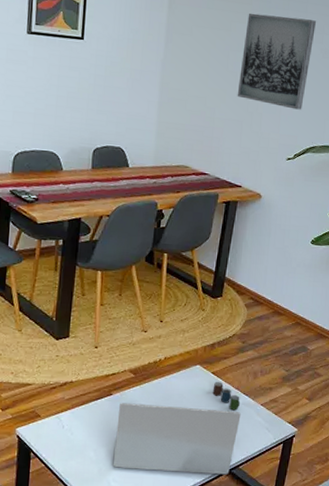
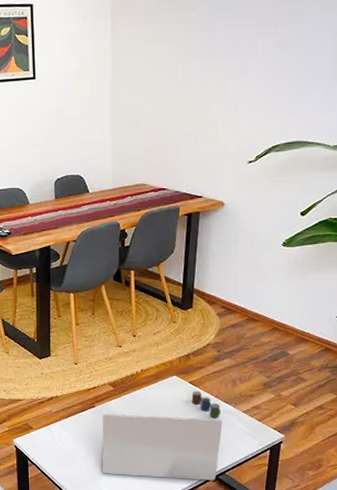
wall art: present [237,13,316,110] -> none [189,12,267,110]

